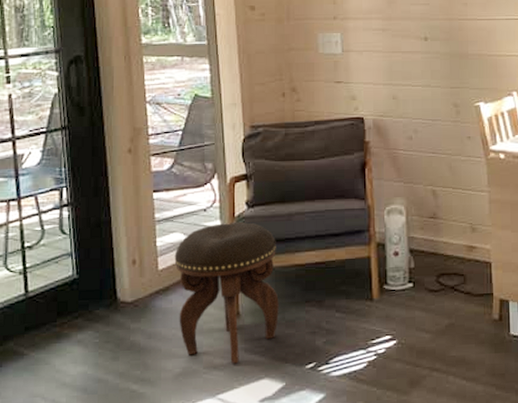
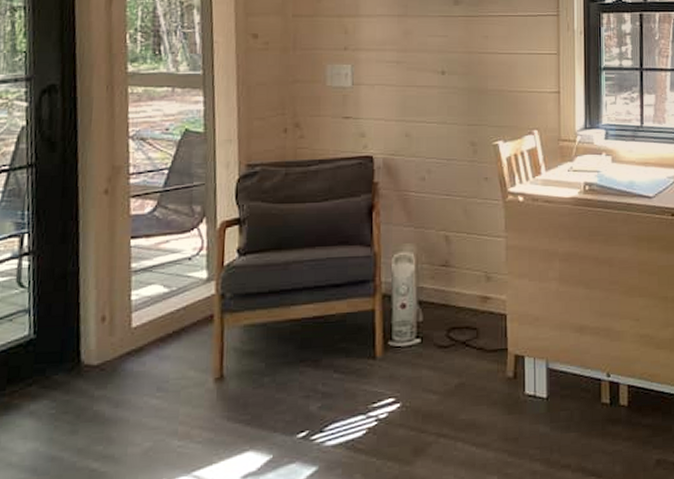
footstool: present [174,221,279,364] -> none [151,271,270,435]

